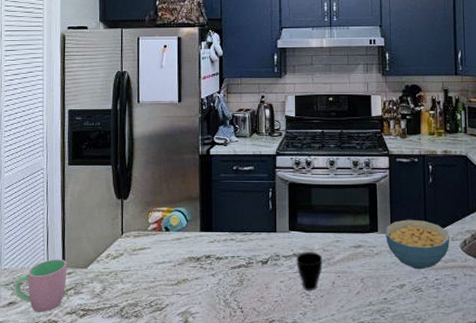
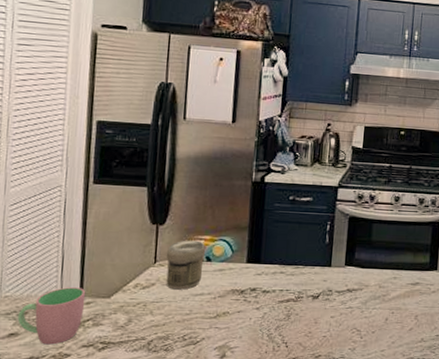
jar: none [131,212,163,259] -> present [166,240,205,290]
cup: present [296,252,323,291] -> none [349,287,378,327]

